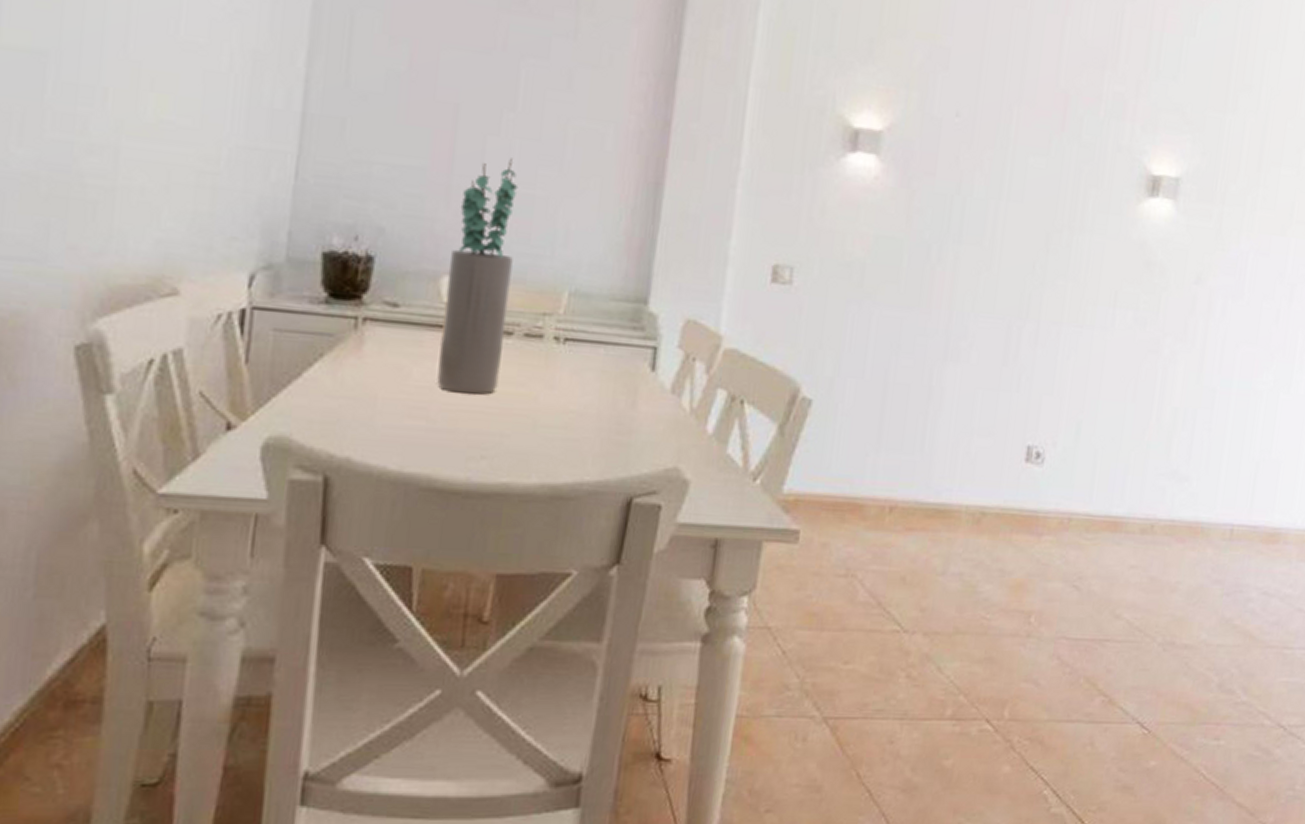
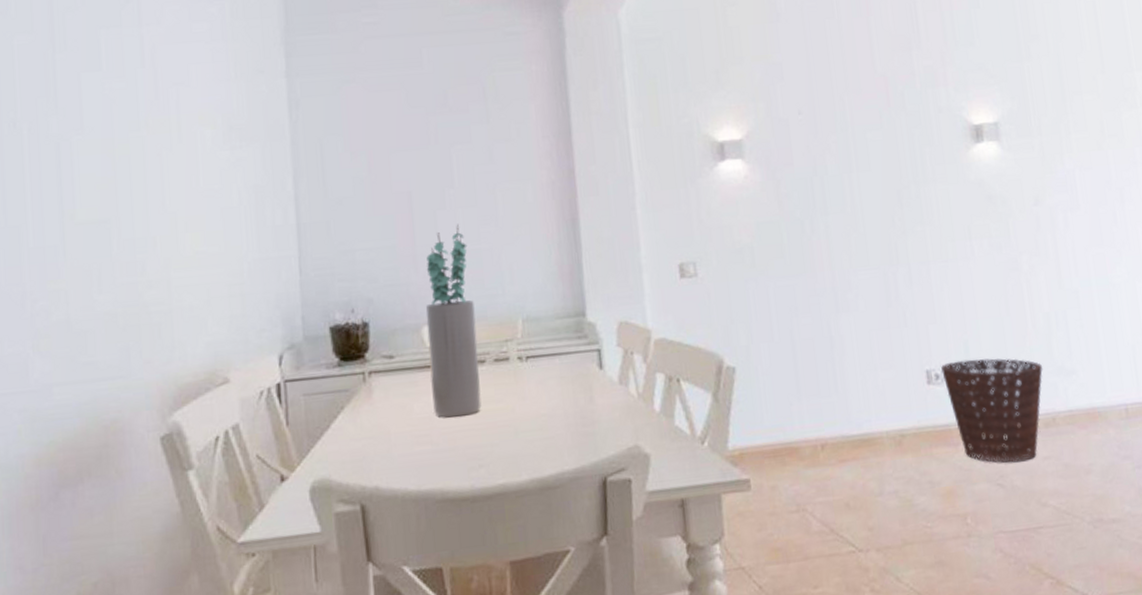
basket: none [1044,442,1156,566] -> present [941,358,1044,463]

